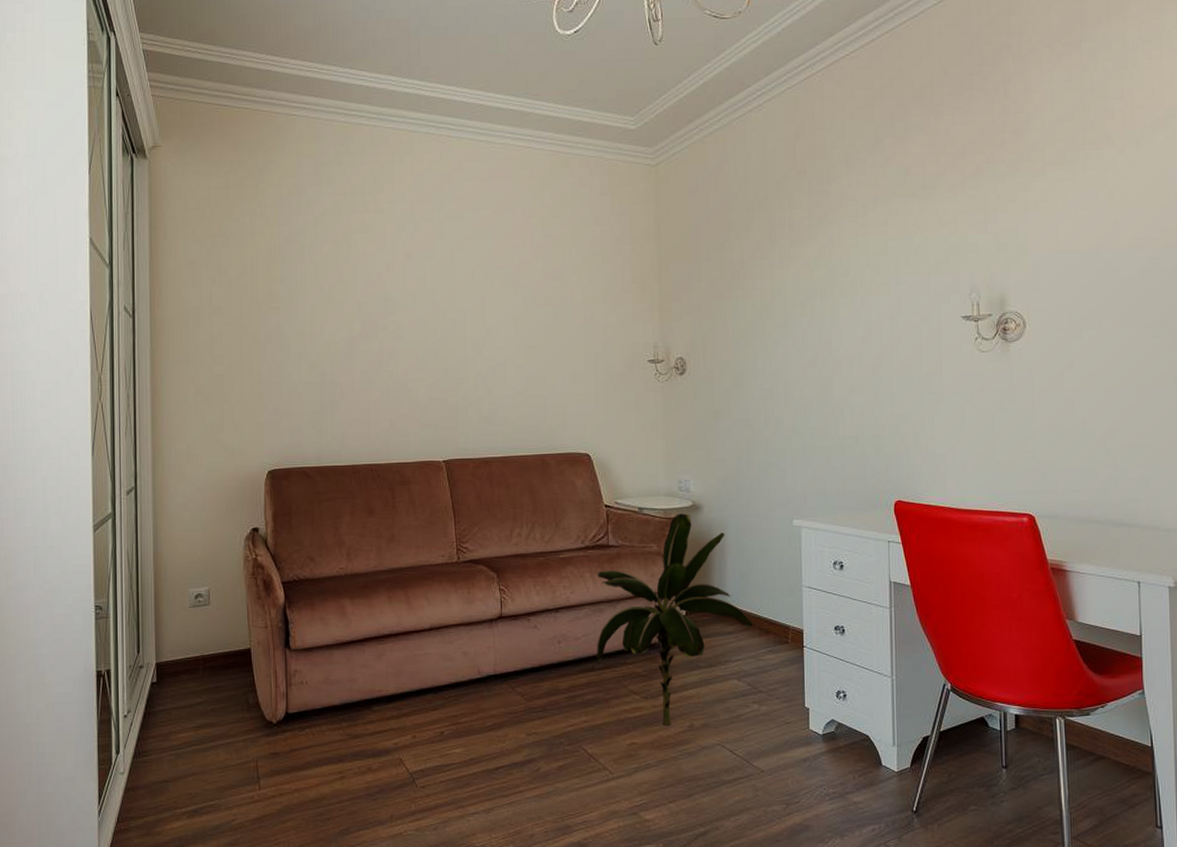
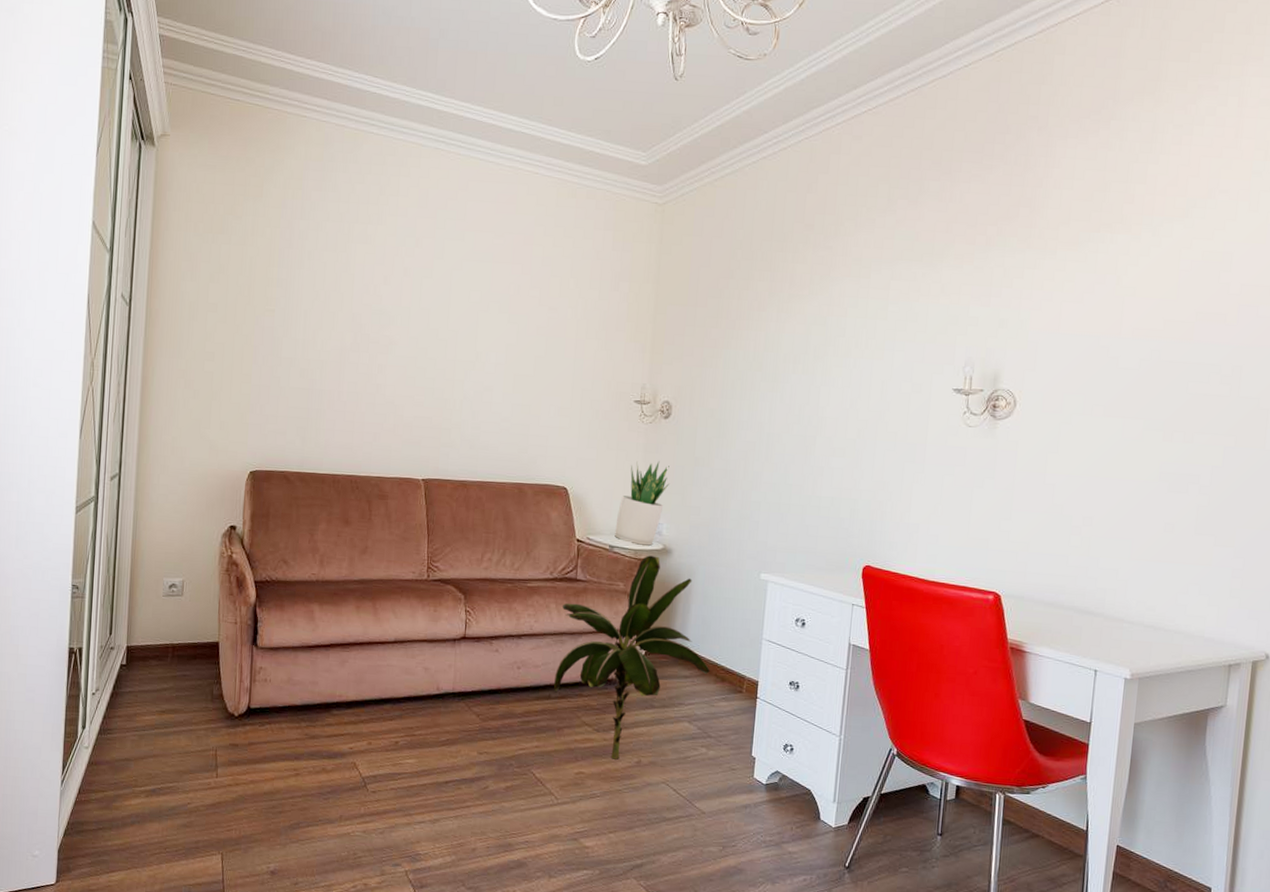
planter: none [642,418,692,504] -> present [615,461,669,546]

